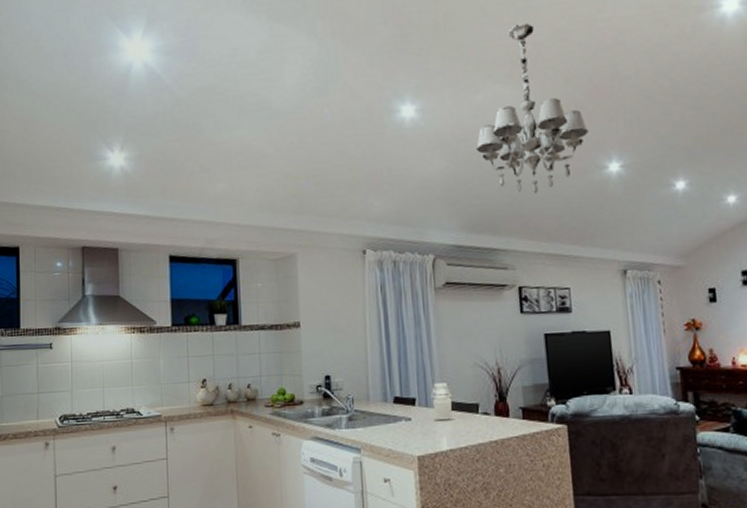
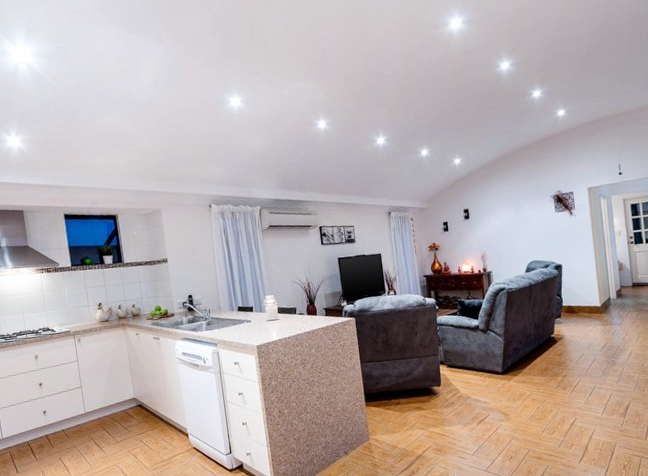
chandelier: present [475,23,589,194] -> none [285,35,363,161]

